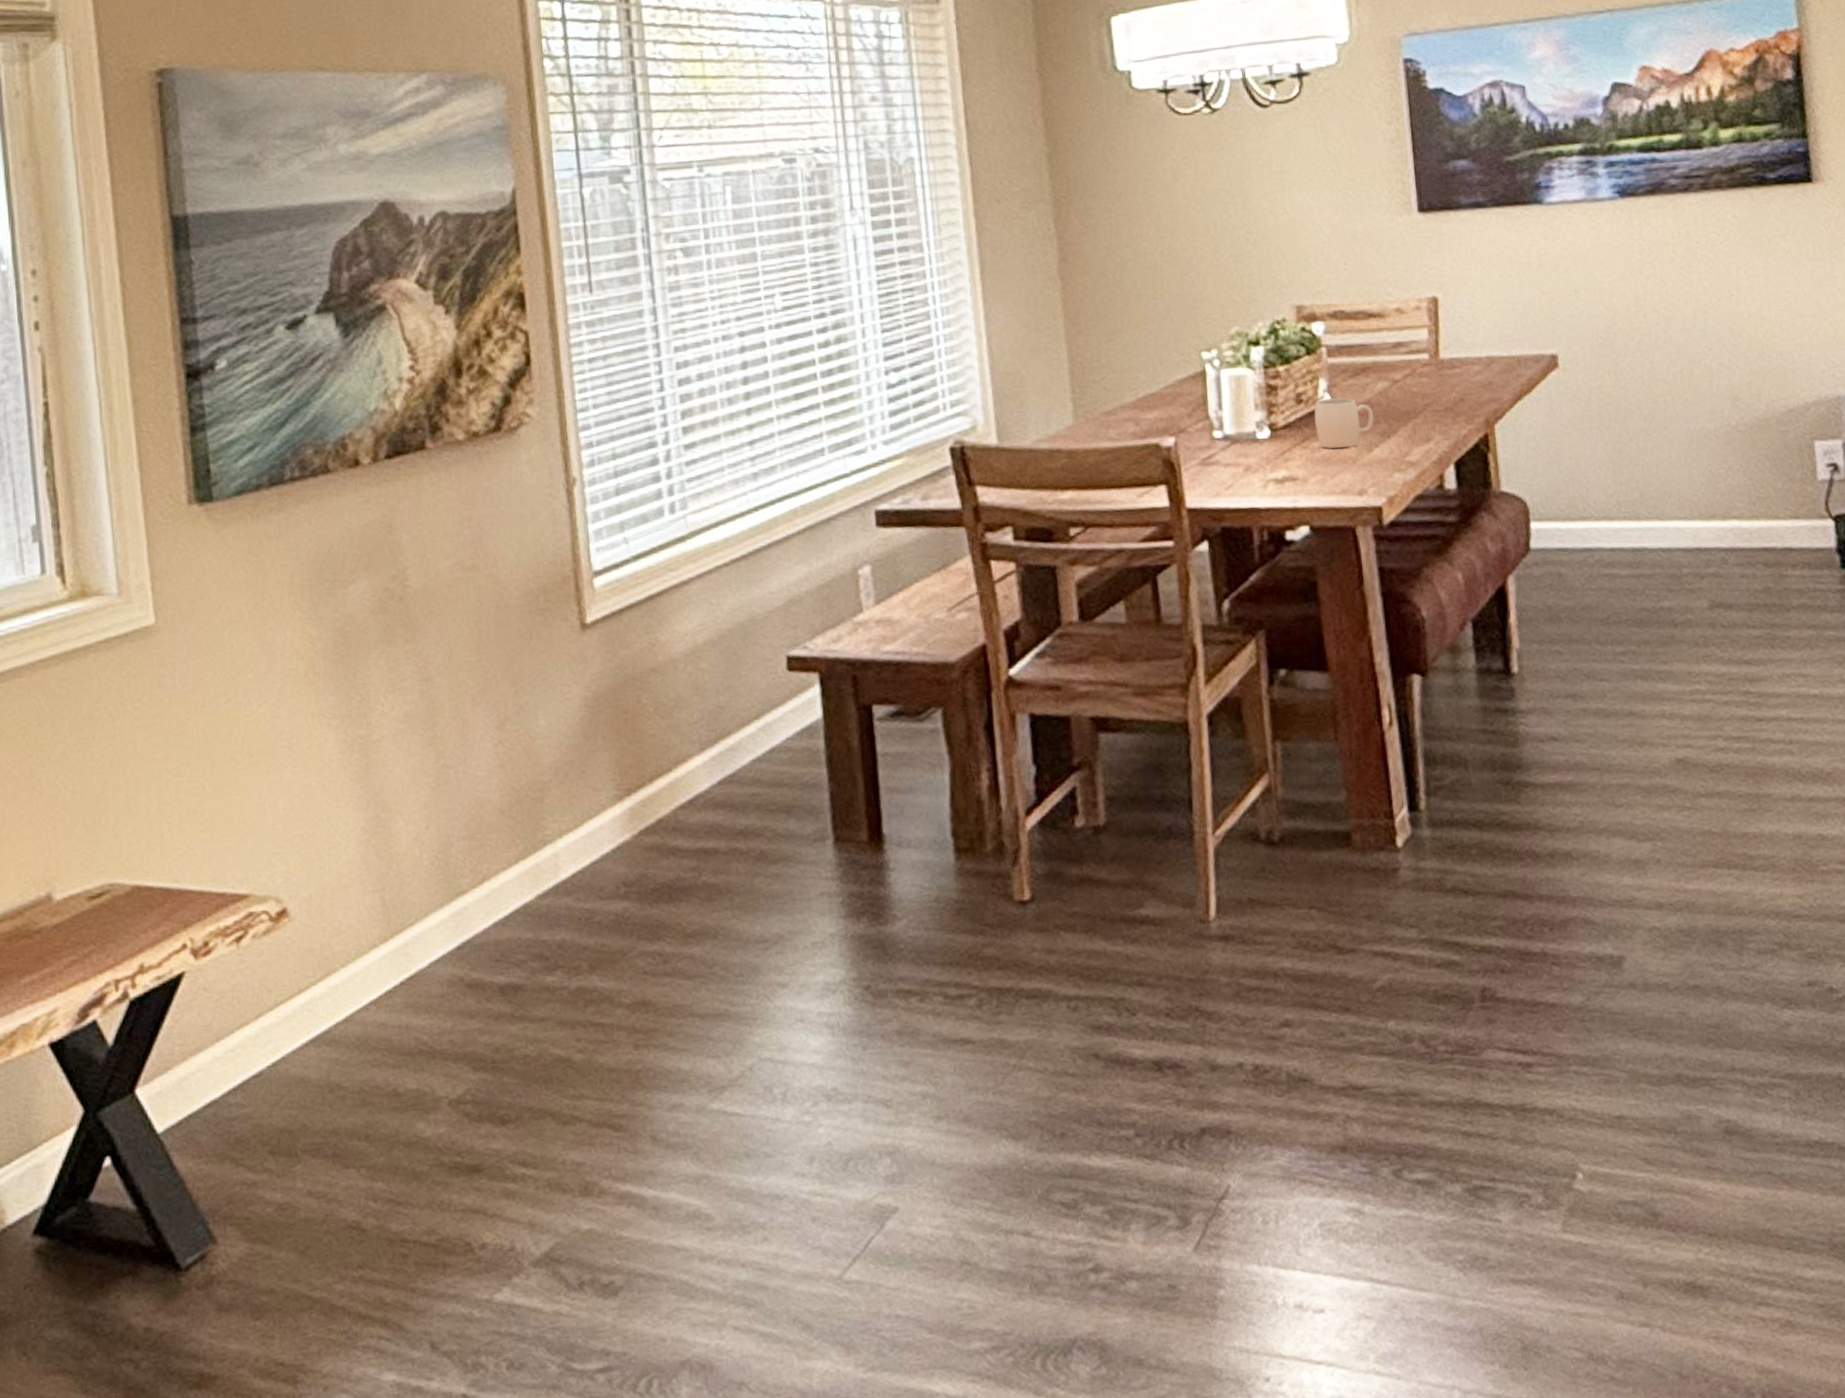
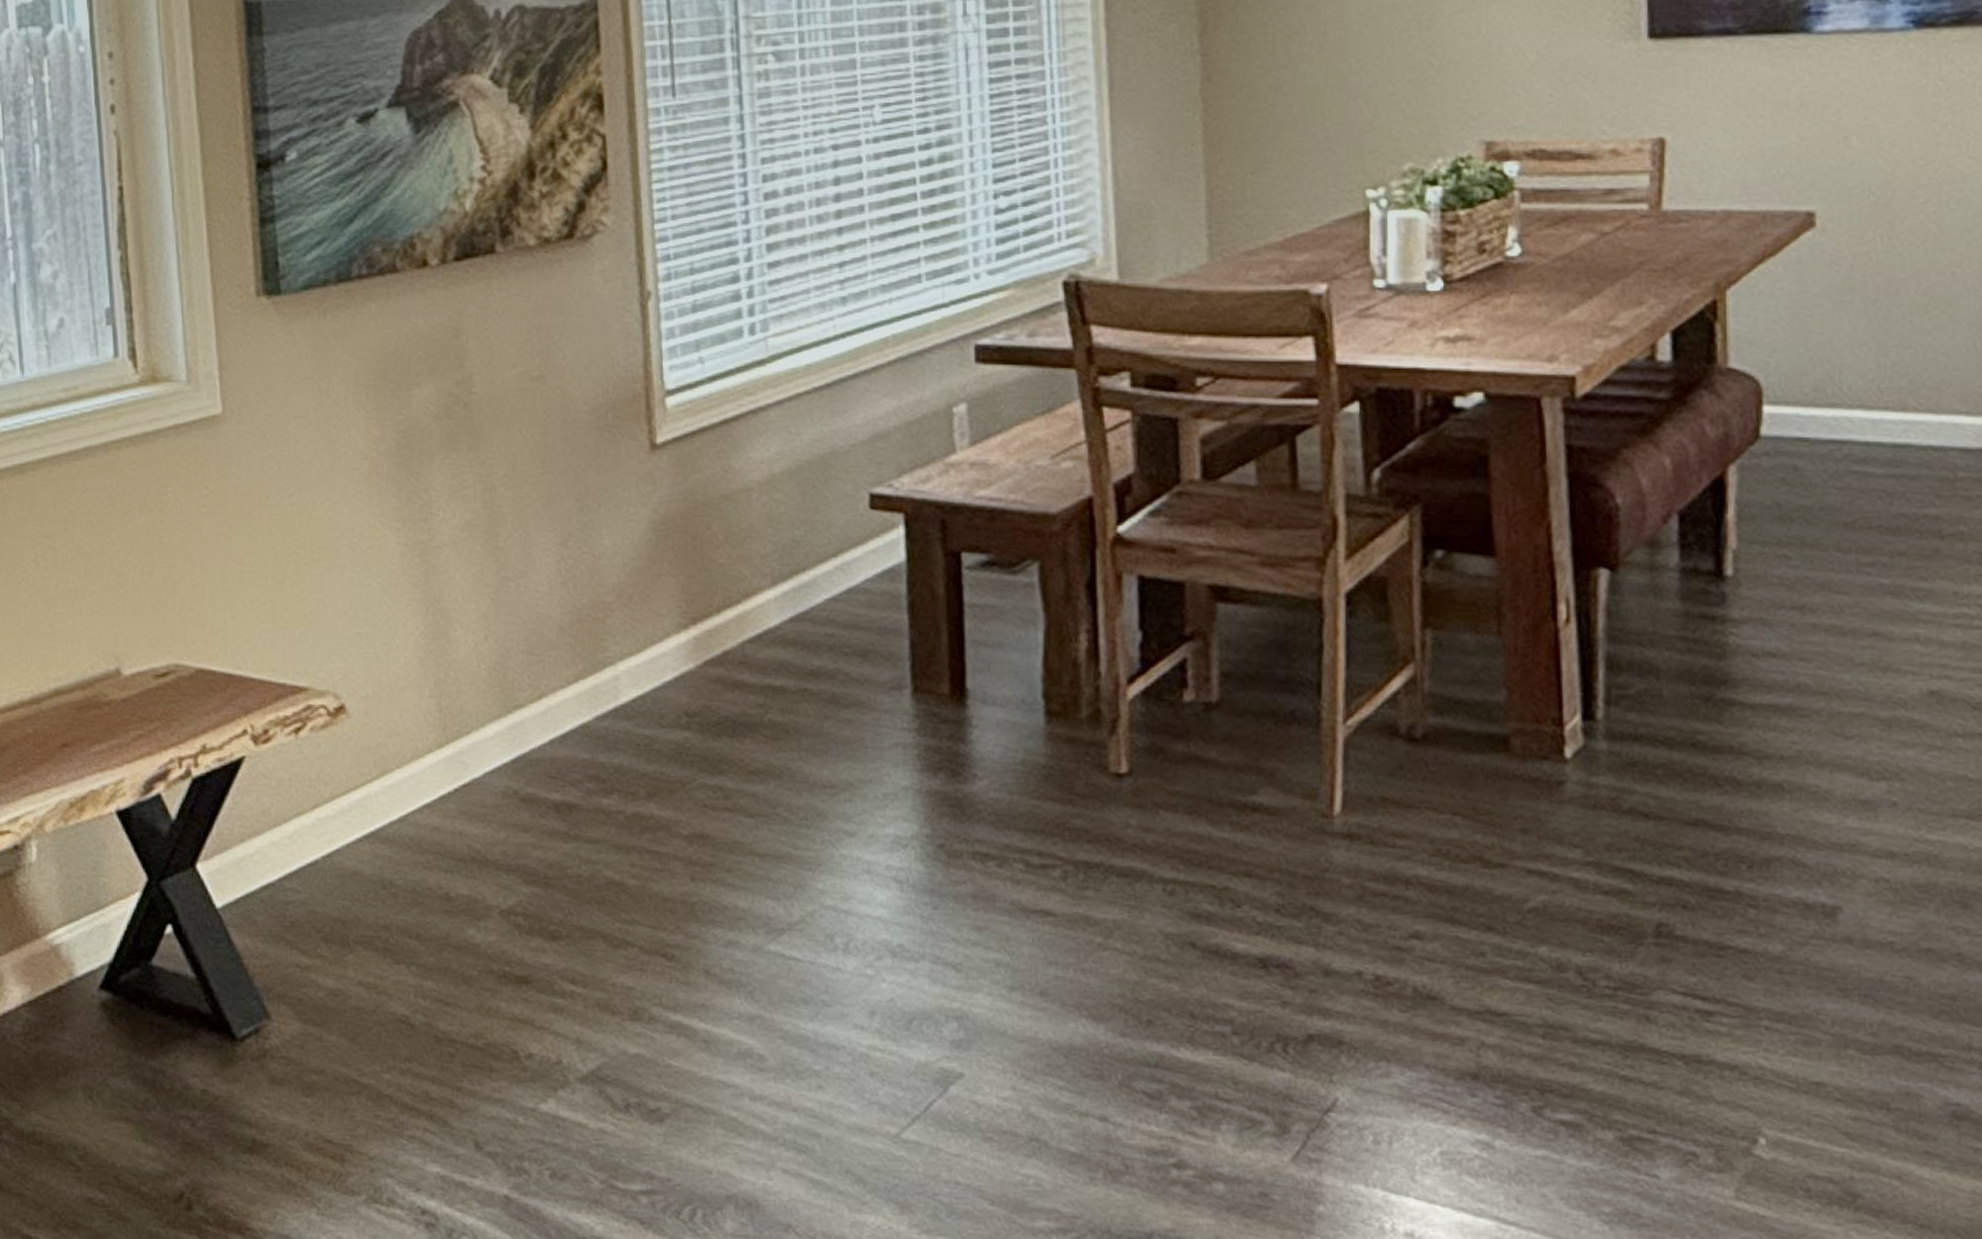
mug: present [1314,397,1374,449] -> none [1499,249,1573,308]

